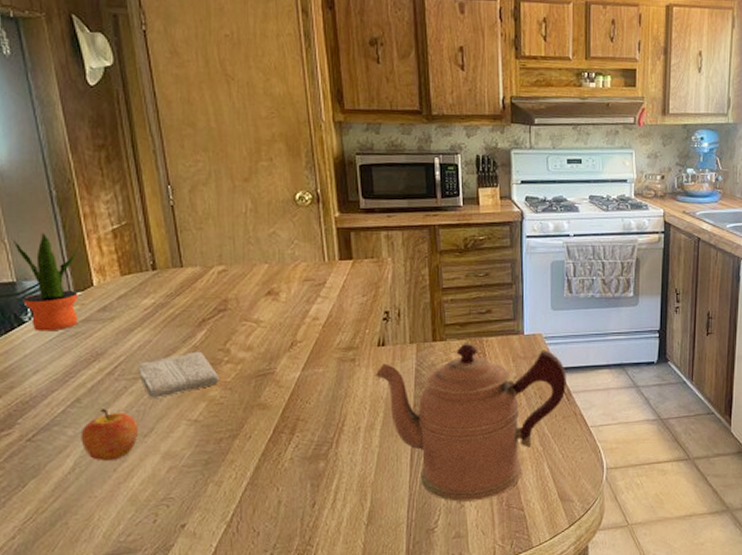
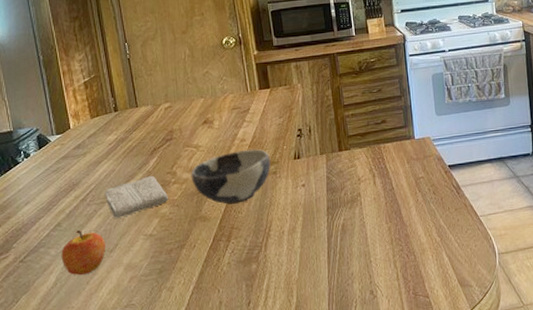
potted plant: present [12,233,79,332] -> none [10,90,59,170]
bowl: none [248,330,348,392] -> present [191,149,271,205]
coffeepot: present [374,343,567,502] -> none [293,150,456,293]

